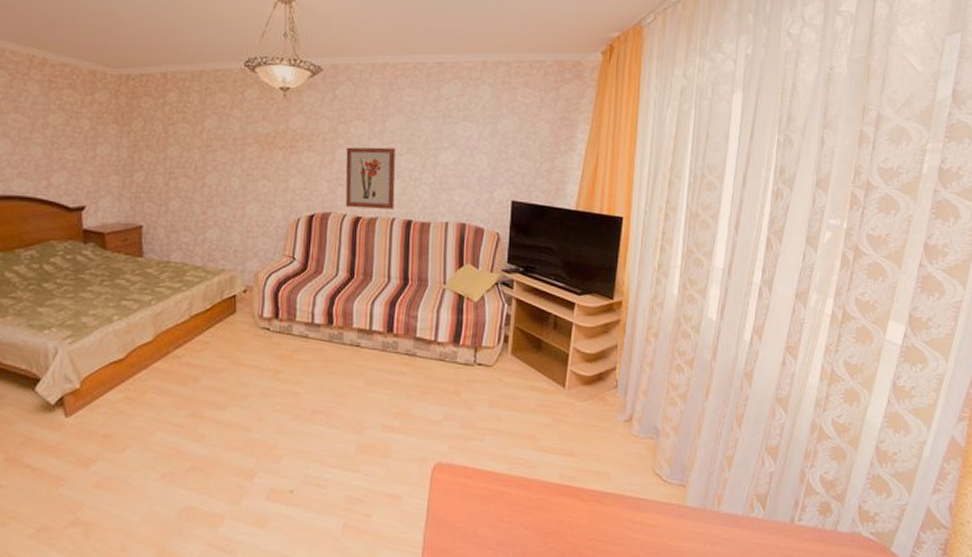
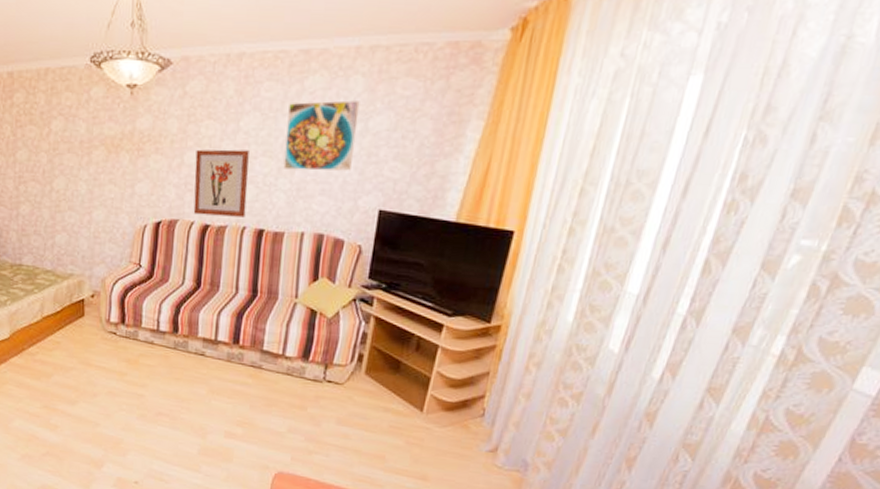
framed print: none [426,106,489,167] -> present [283,100,360,171]

